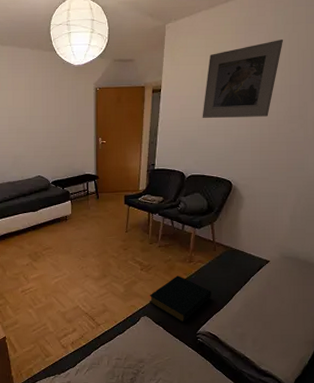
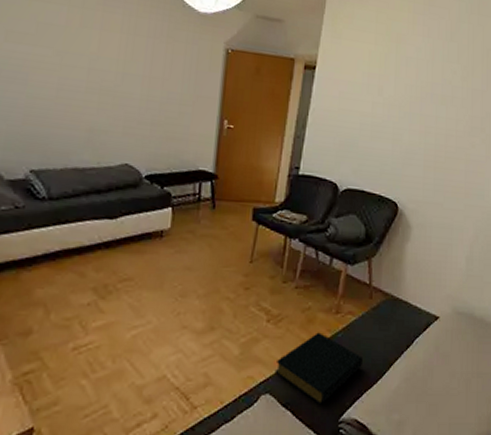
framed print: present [202,40,283,118] -> none [366,30,466,124]

